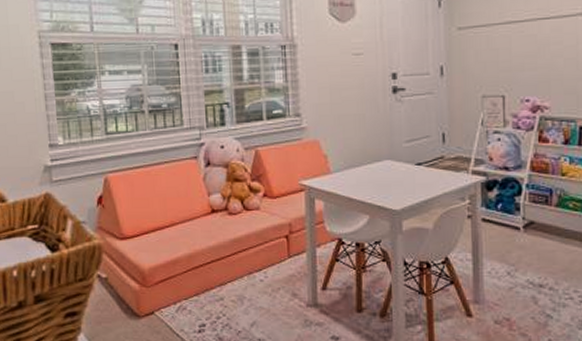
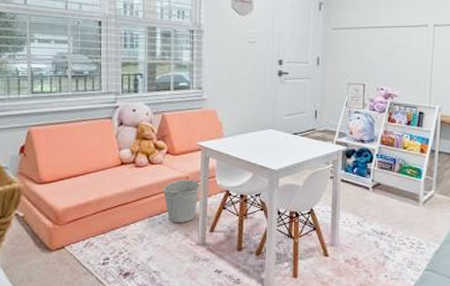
bucket: none [261,225,306,281] -> present [162,178,200,223]

